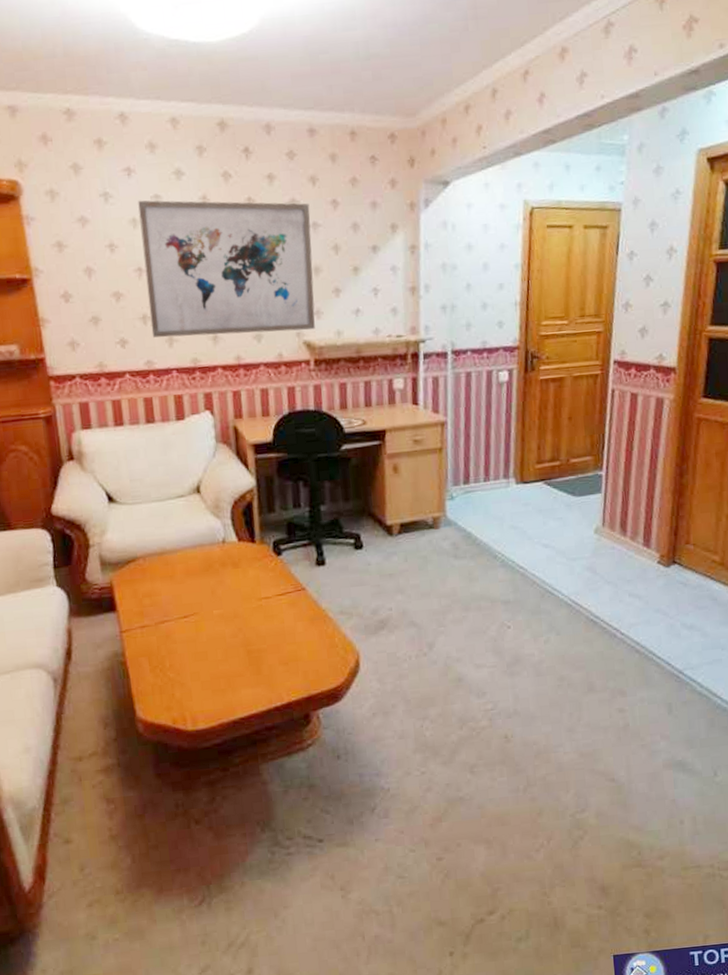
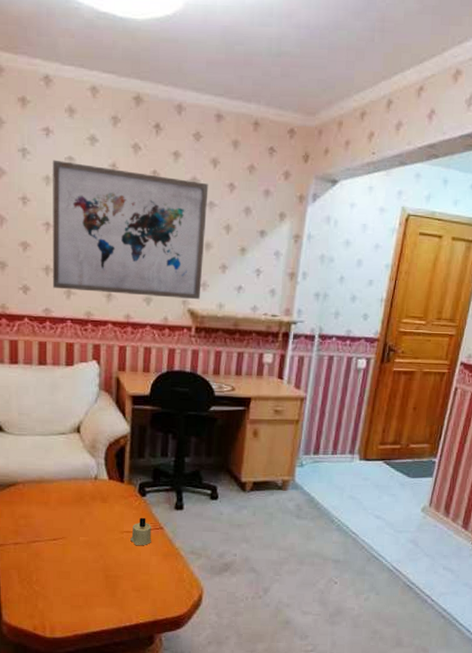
candle: none [270,579,295,612] -> present [130,517,152,545]

